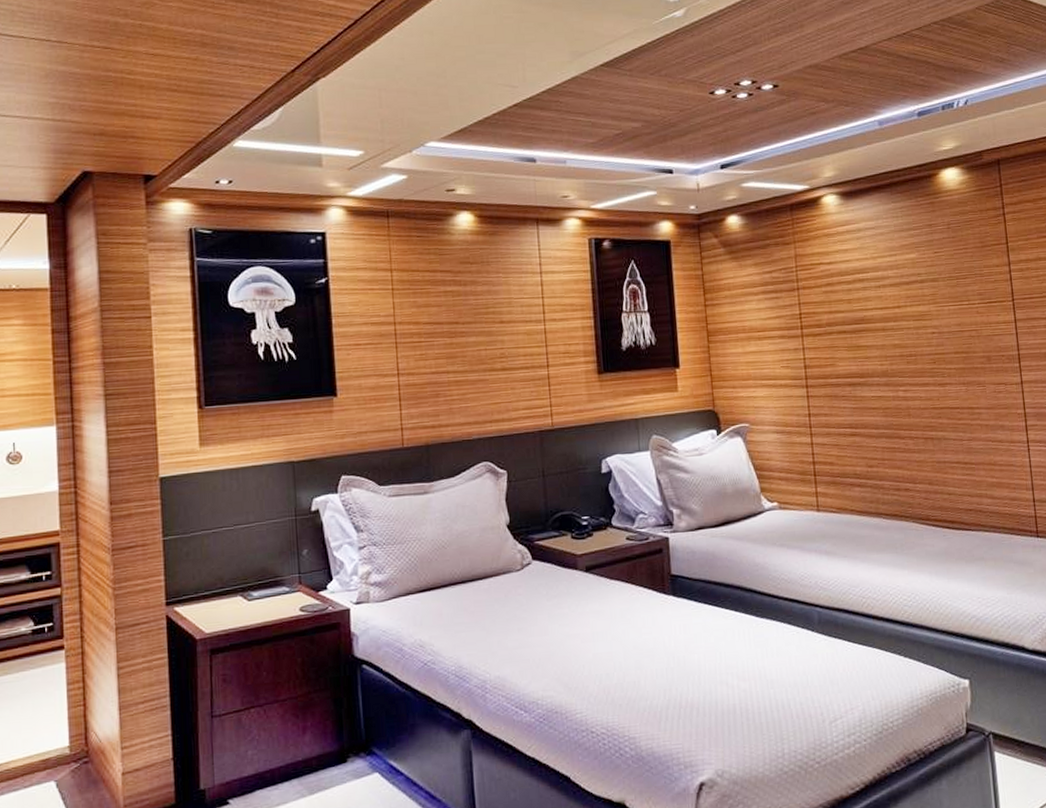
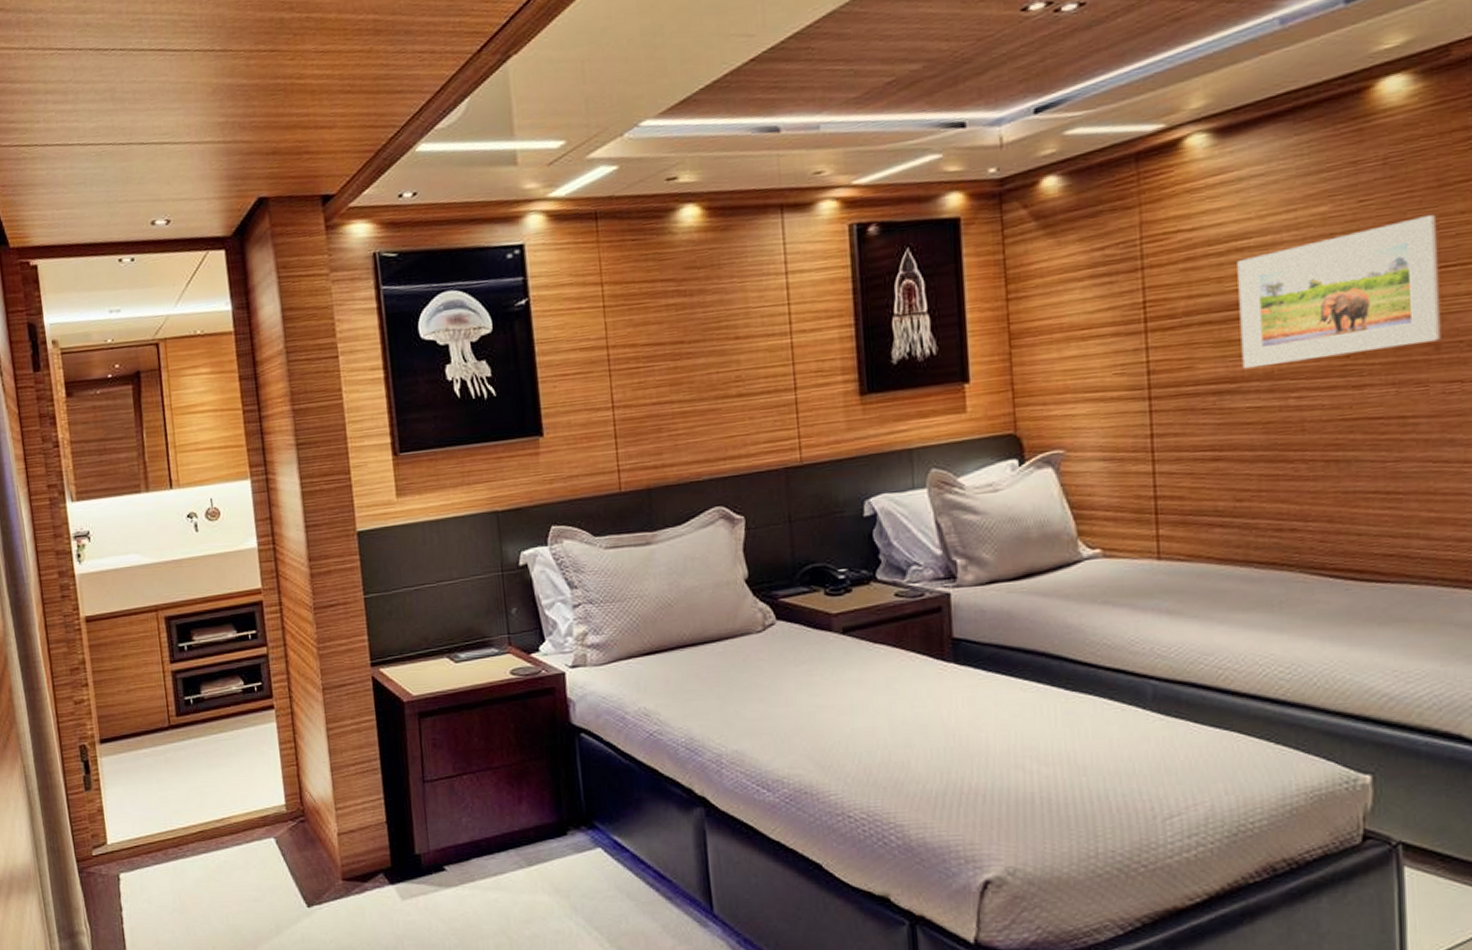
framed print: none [860,266,991,368] -> present [1237,215,1442,369]

